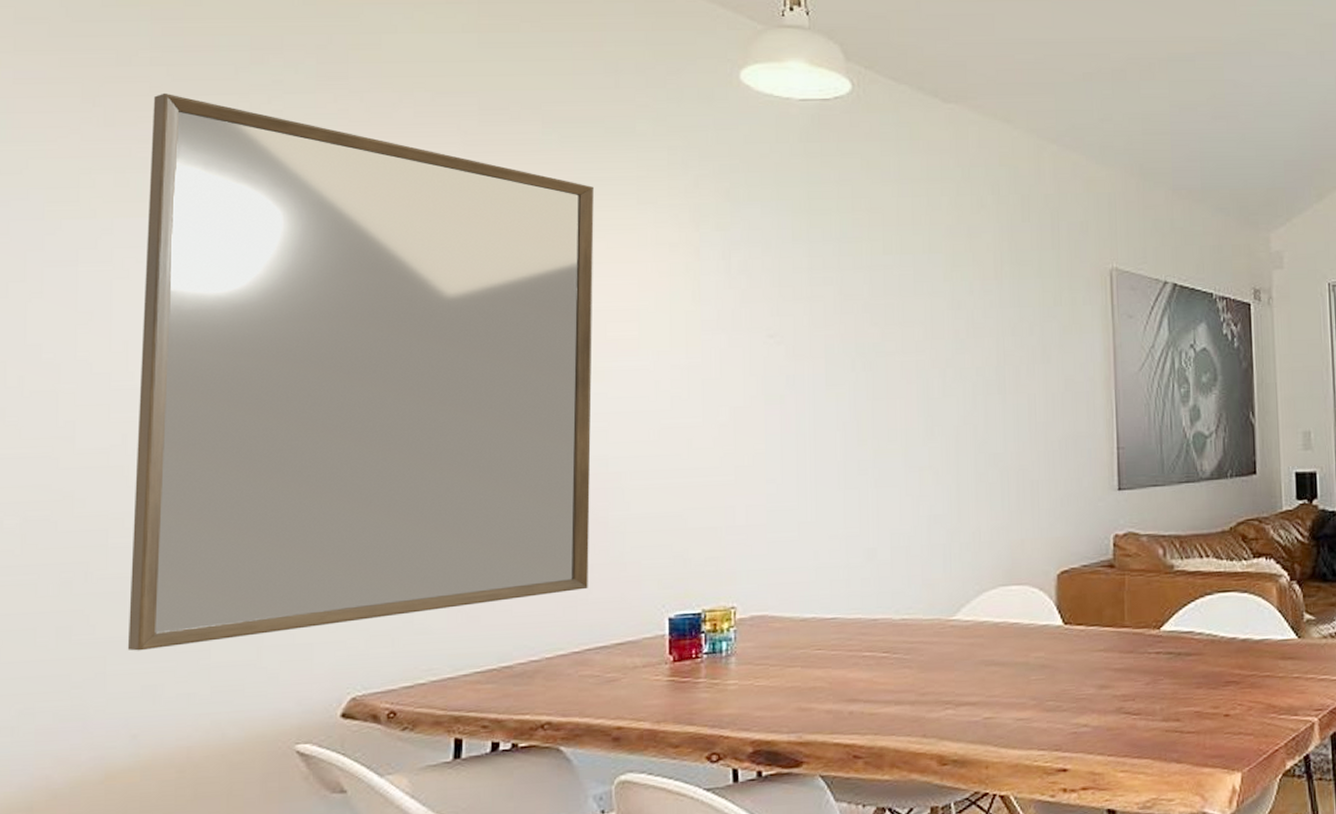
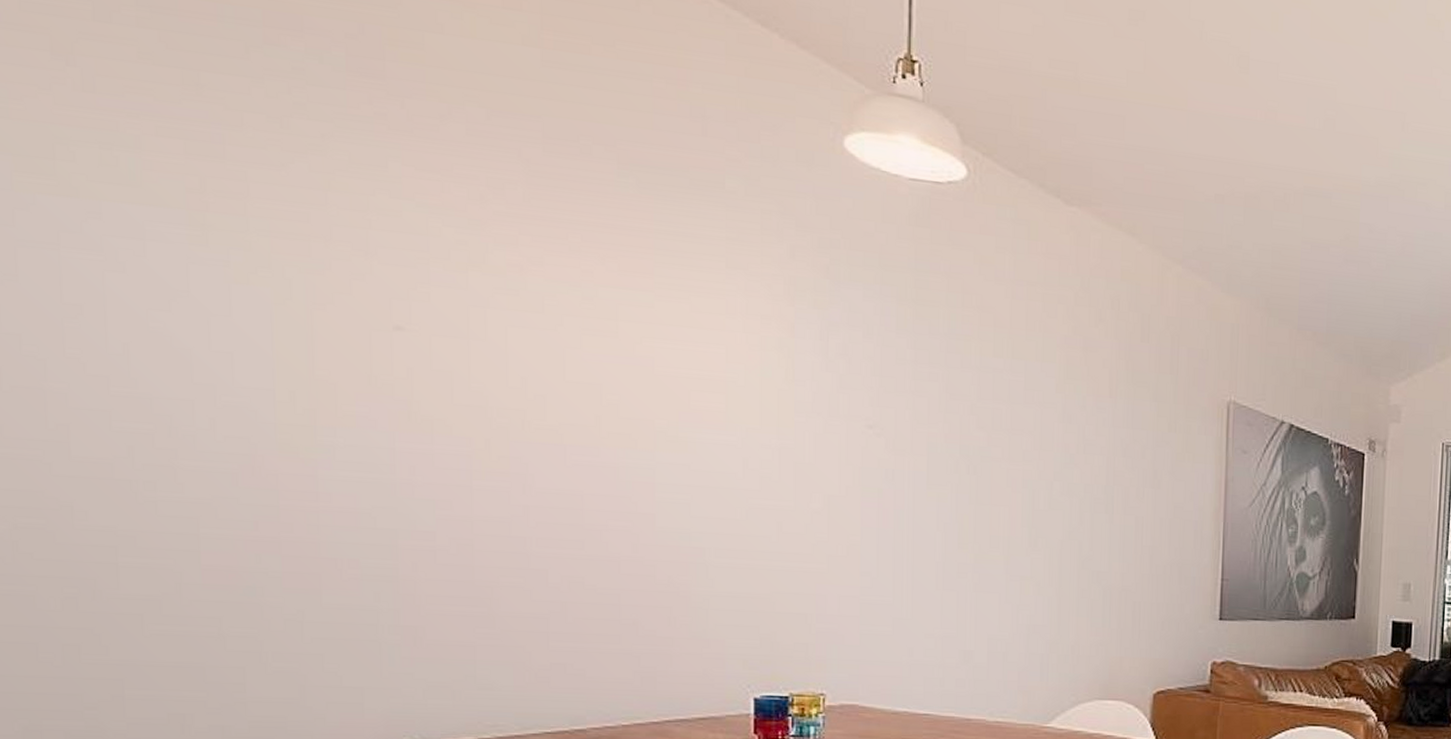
home mirror: present [127,92,594,651] -> none [143,61,677,678]

